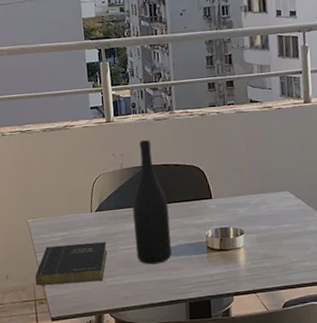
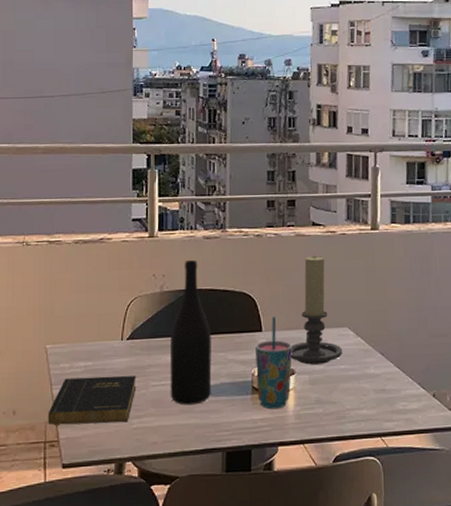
cup: none [207,185,241,265] -> present [256,316,292,410]
candle holder: none [238,129,285,225] -> present [291,255,342,365]

